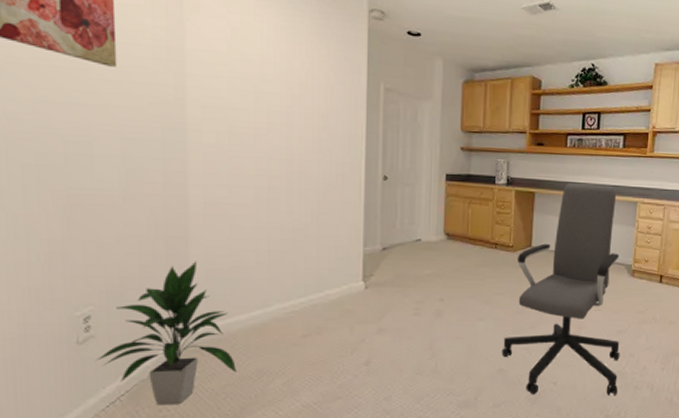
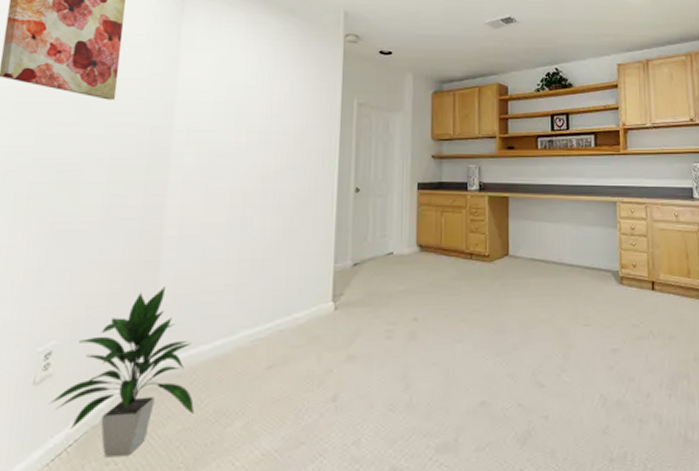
office chair: present [501,183,620,396] -> none [483,185,620,434]

